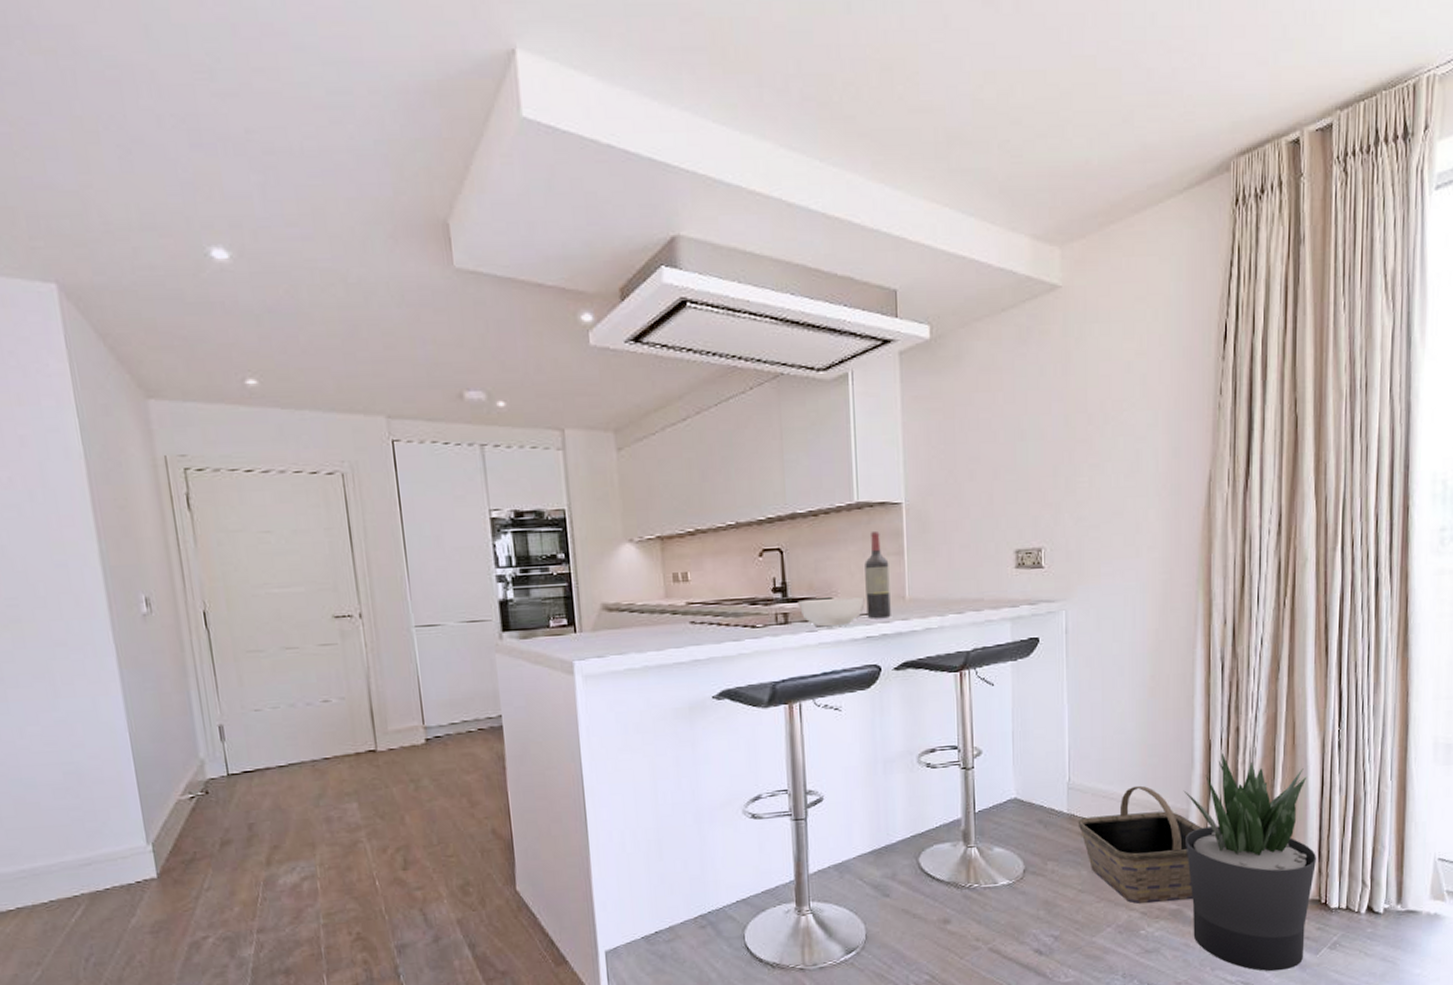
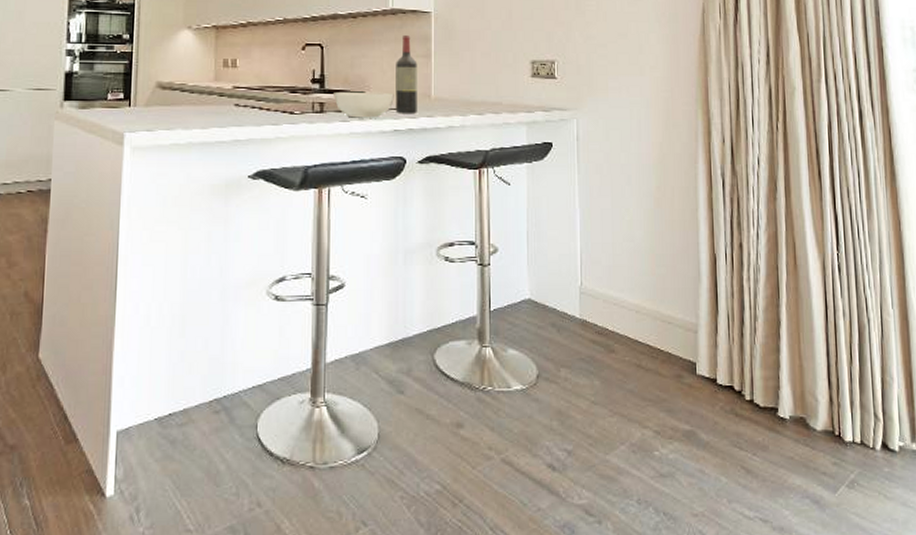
basket: present [1077,785,1202,904] -> none [590,295,712,421]
planter: present [1183,752,1317,972] -> none [691,268,827,509]

